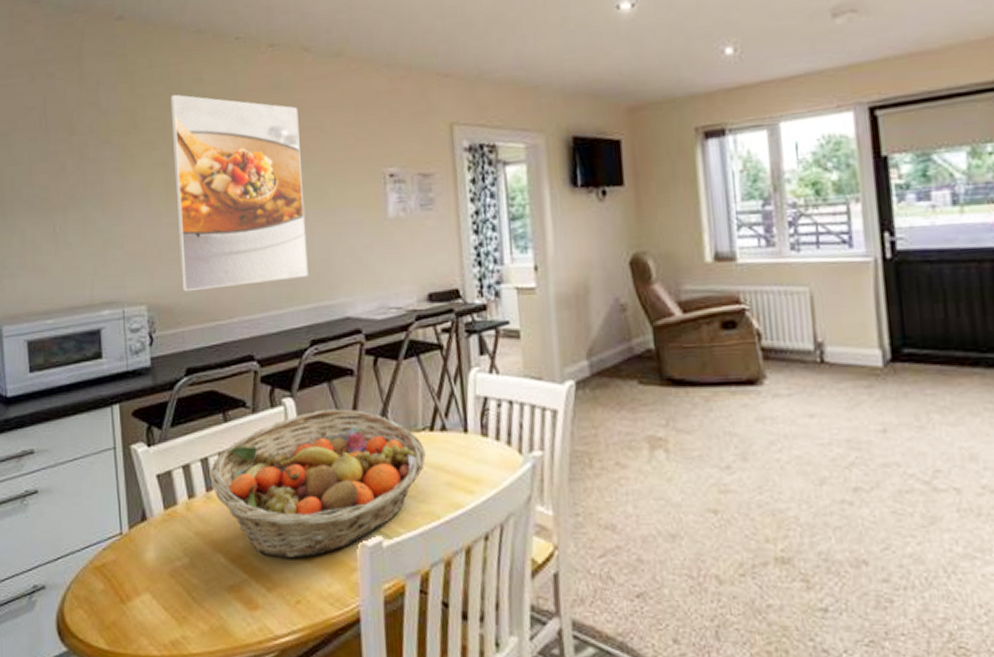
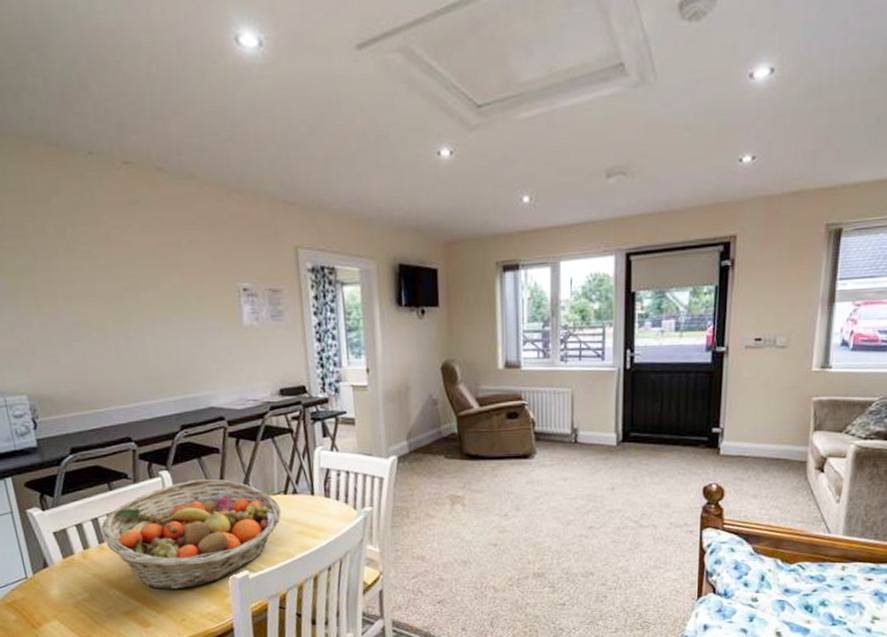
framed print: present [170,94,309,292] -> none [28,203,175,385]

